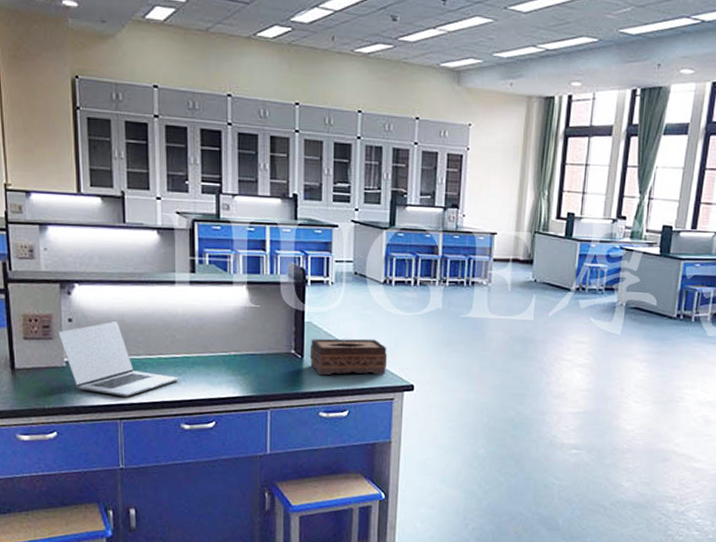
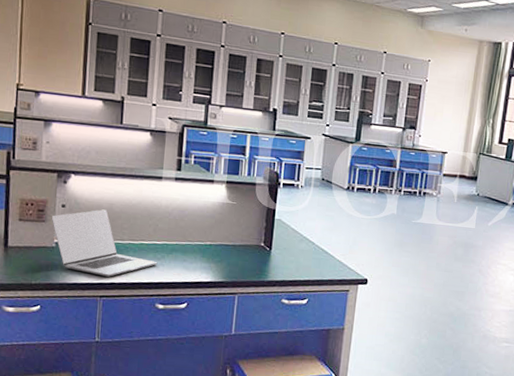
tissue box: present [309,338,387,376] -> none [276,234,346,269]

